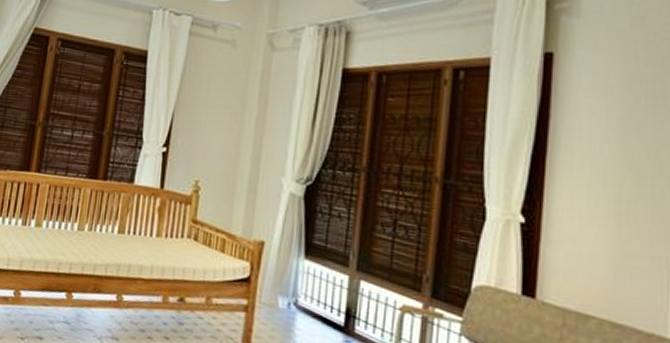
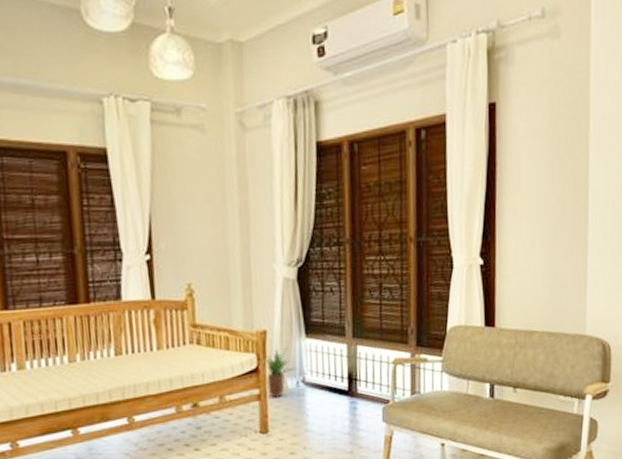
potted plant: none [256,263,292,315] -> present [264,348,298,398]

